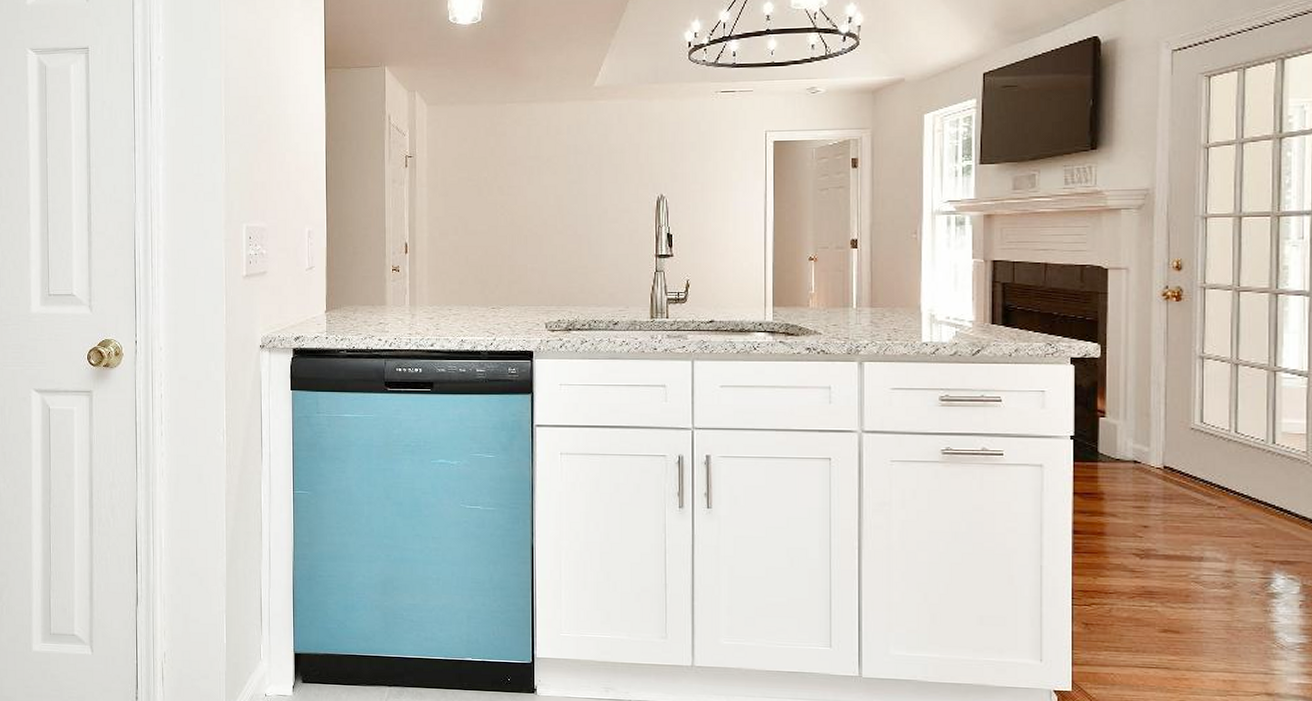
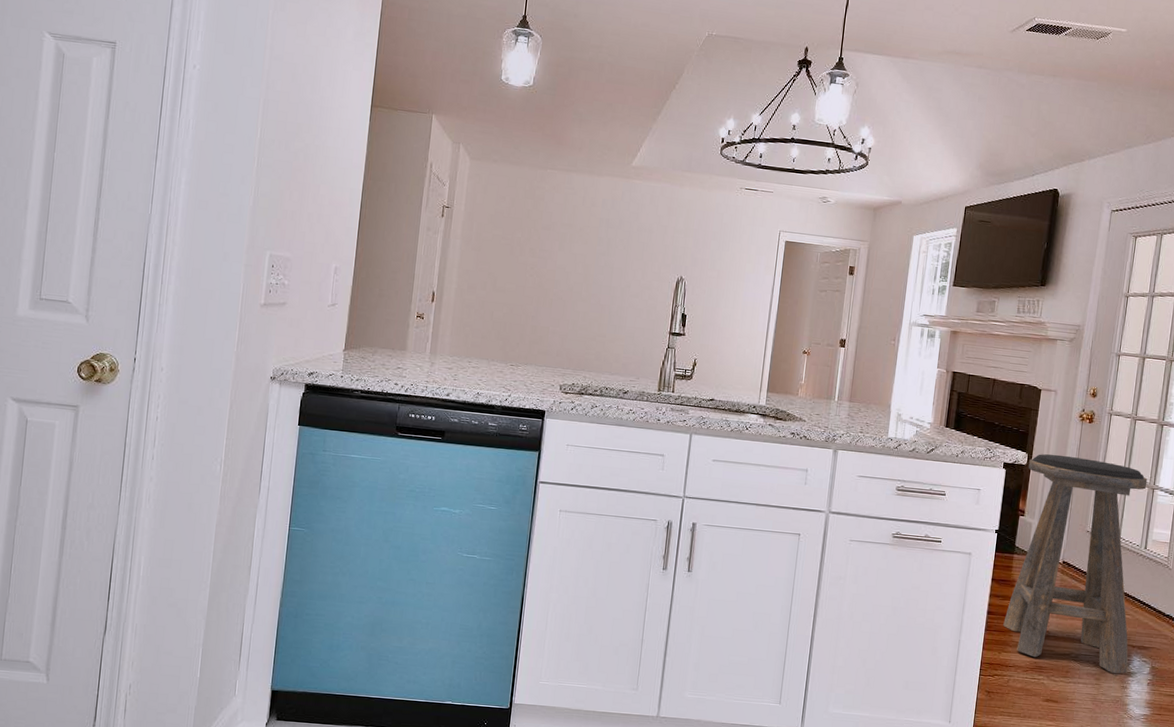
stool: none [1095,342,1271,596] -> present [1003,454,1148,674]

